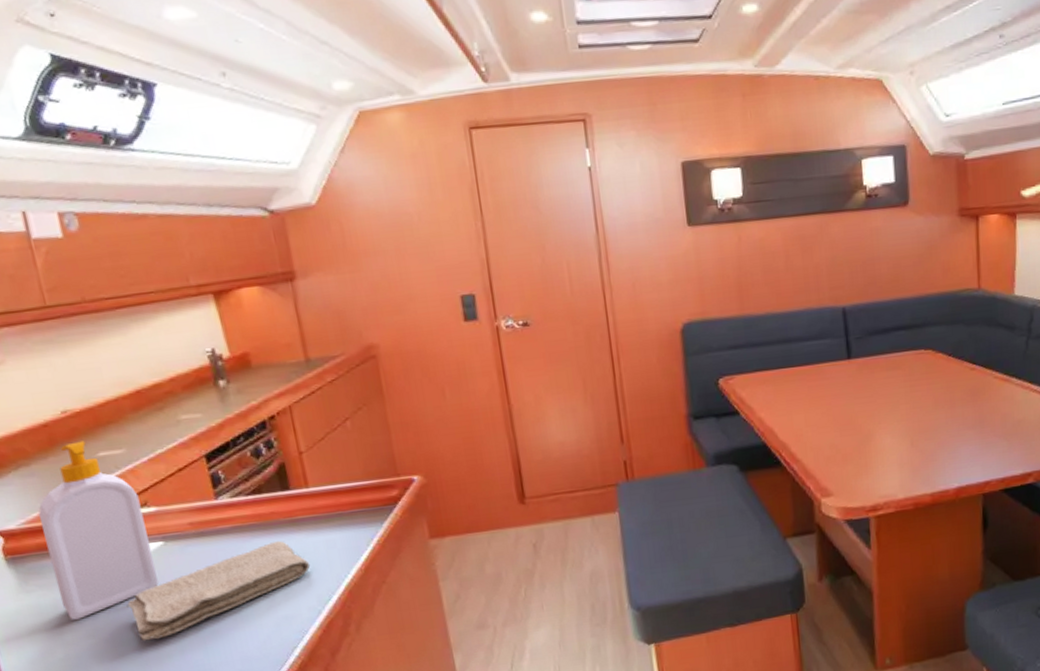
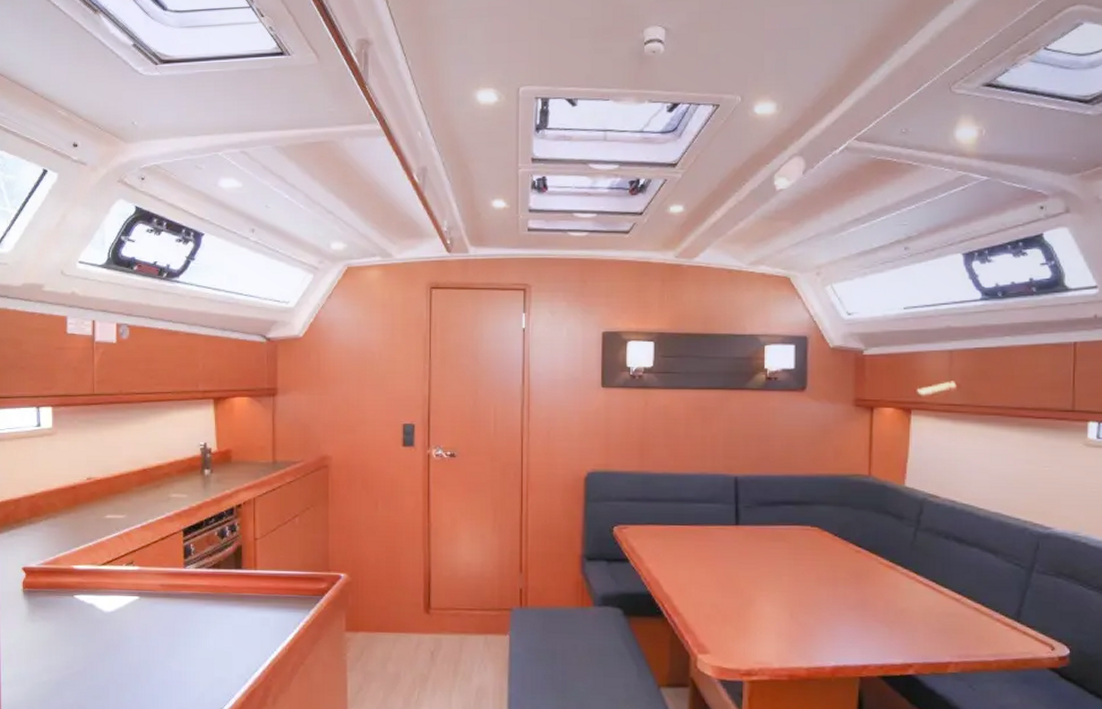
soap bottle: present [38,441,160,620] -> none [55,504,129,651]
washcloth: present [126,540,311,641] -> none [101,611,246,680]

